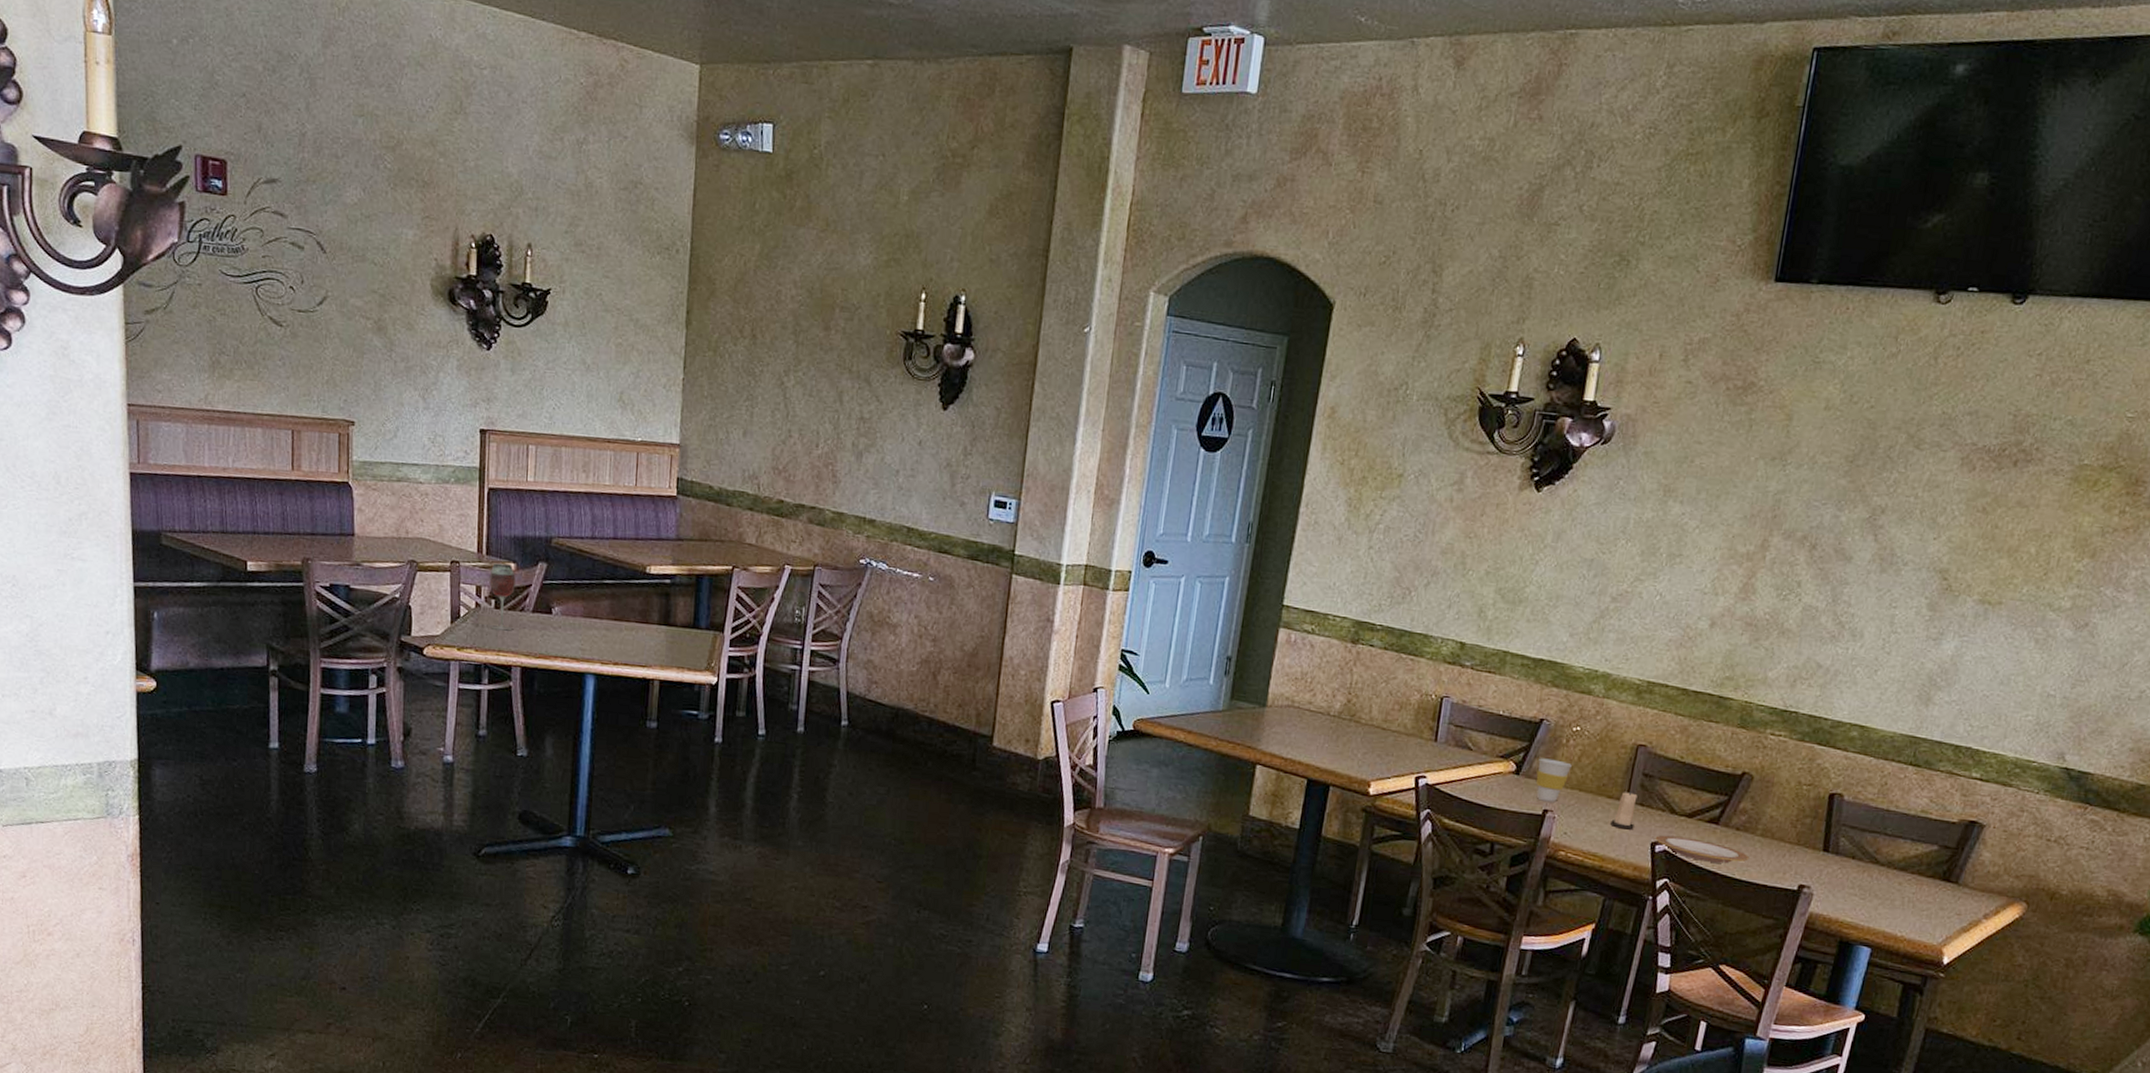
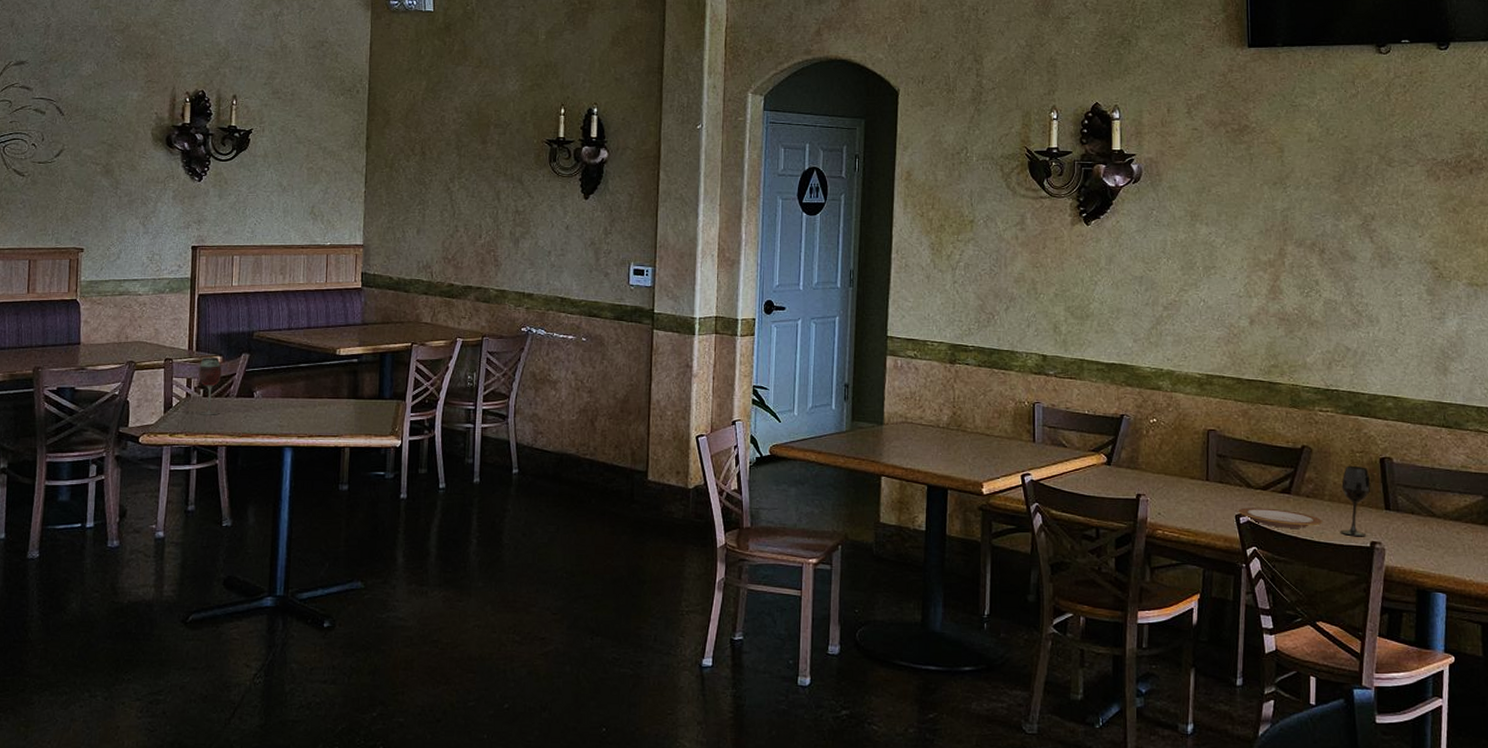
cup: present [1536,758,1572,804] -> none [1125,449,1155,488]
candle: present [1610,791,1638,830] -> none [1197,471,1218,506]
wine glass: none [1766,798,1814,879] -> present [1339,465,1371,537]

